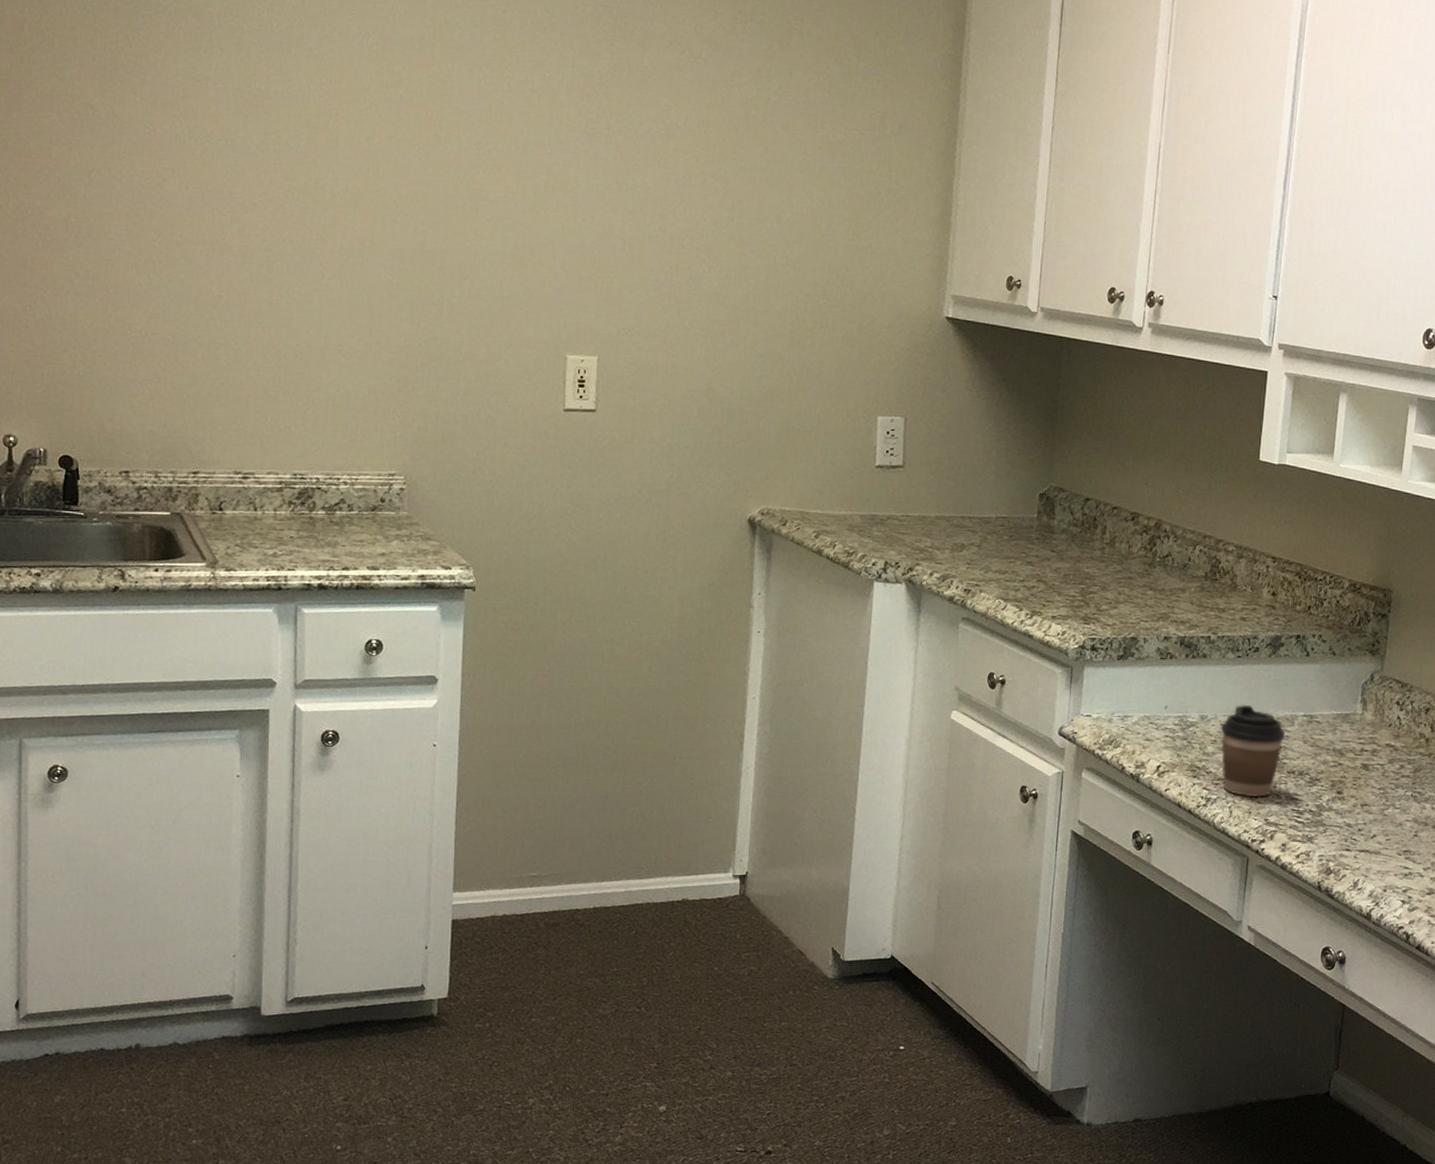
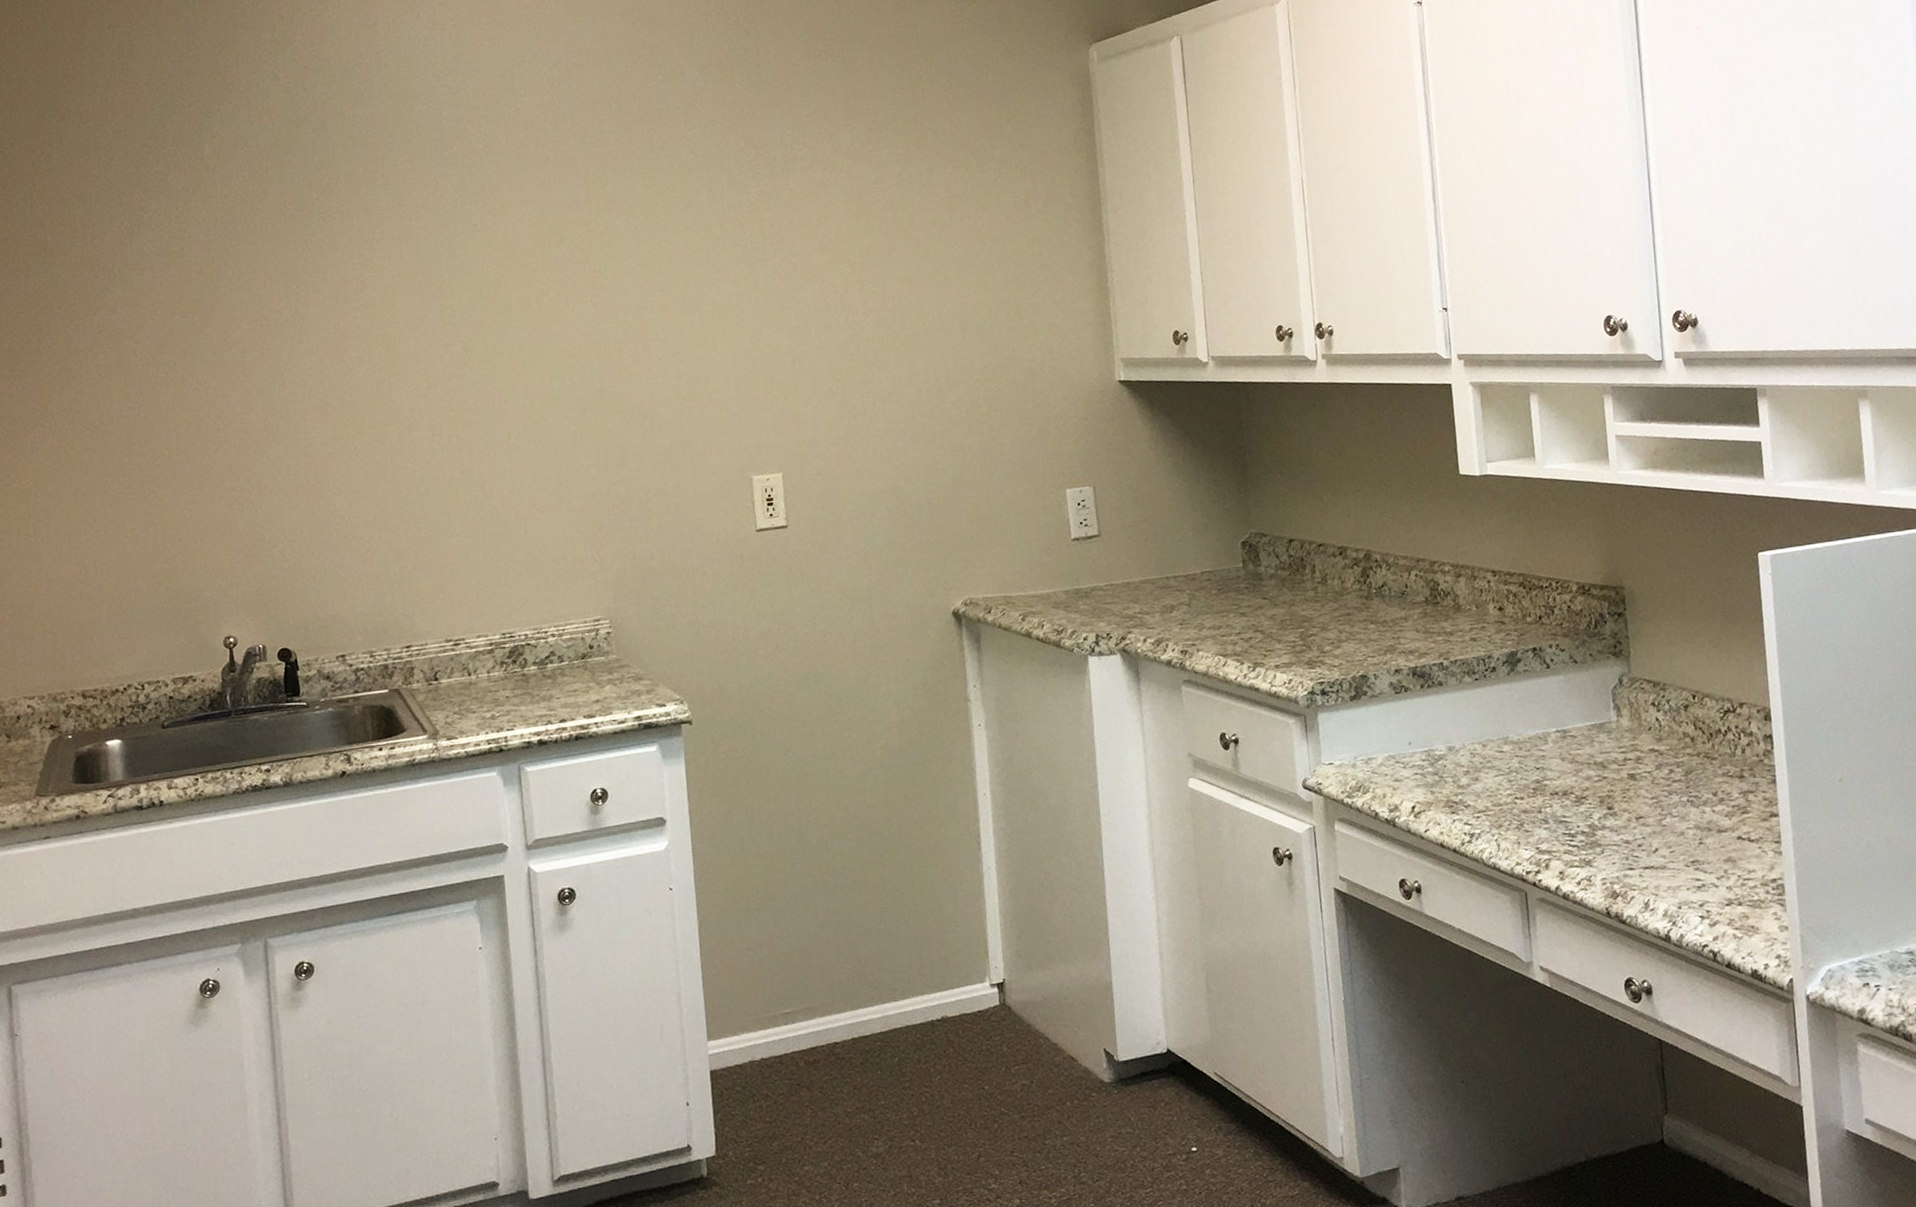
coffee cup: present [1220,704,1286,798] -> none [1471,728,1541,827]

